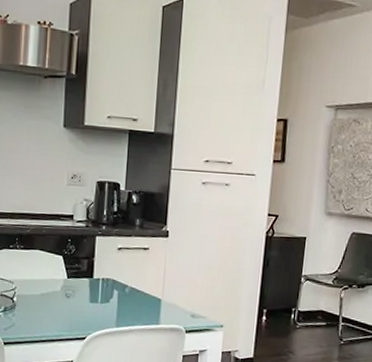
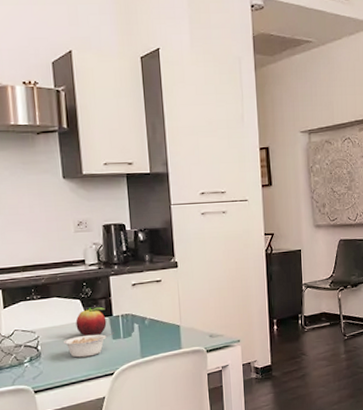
legume: none [40,293,93,317] -> present [64,332,115,358]
fruit: none [55,265,87,297] -> present [75,307,107,336]

